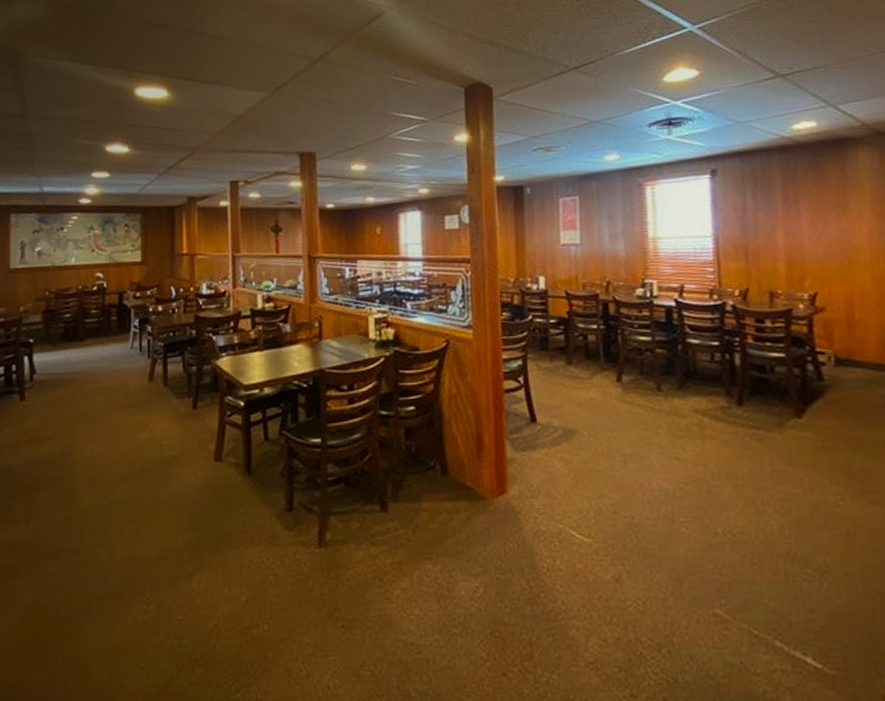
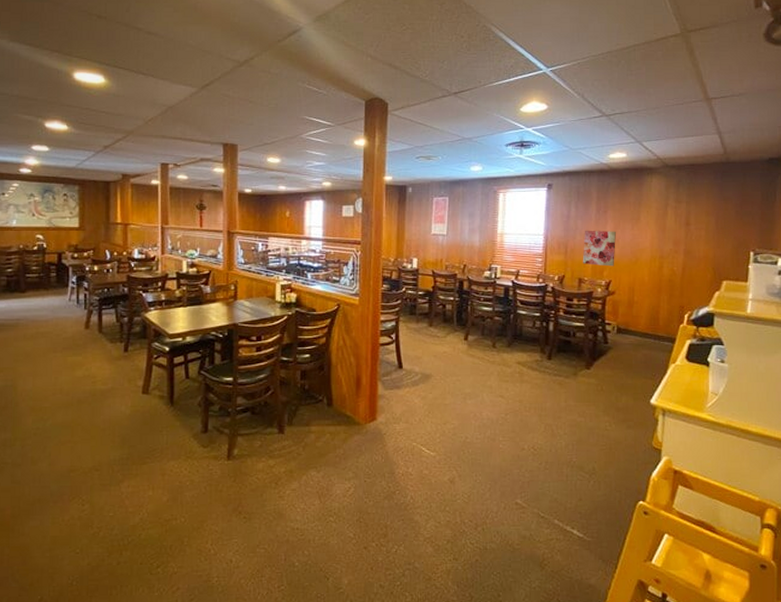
wall art: none [769,225,819,274] -> present [582,231,616,267]

